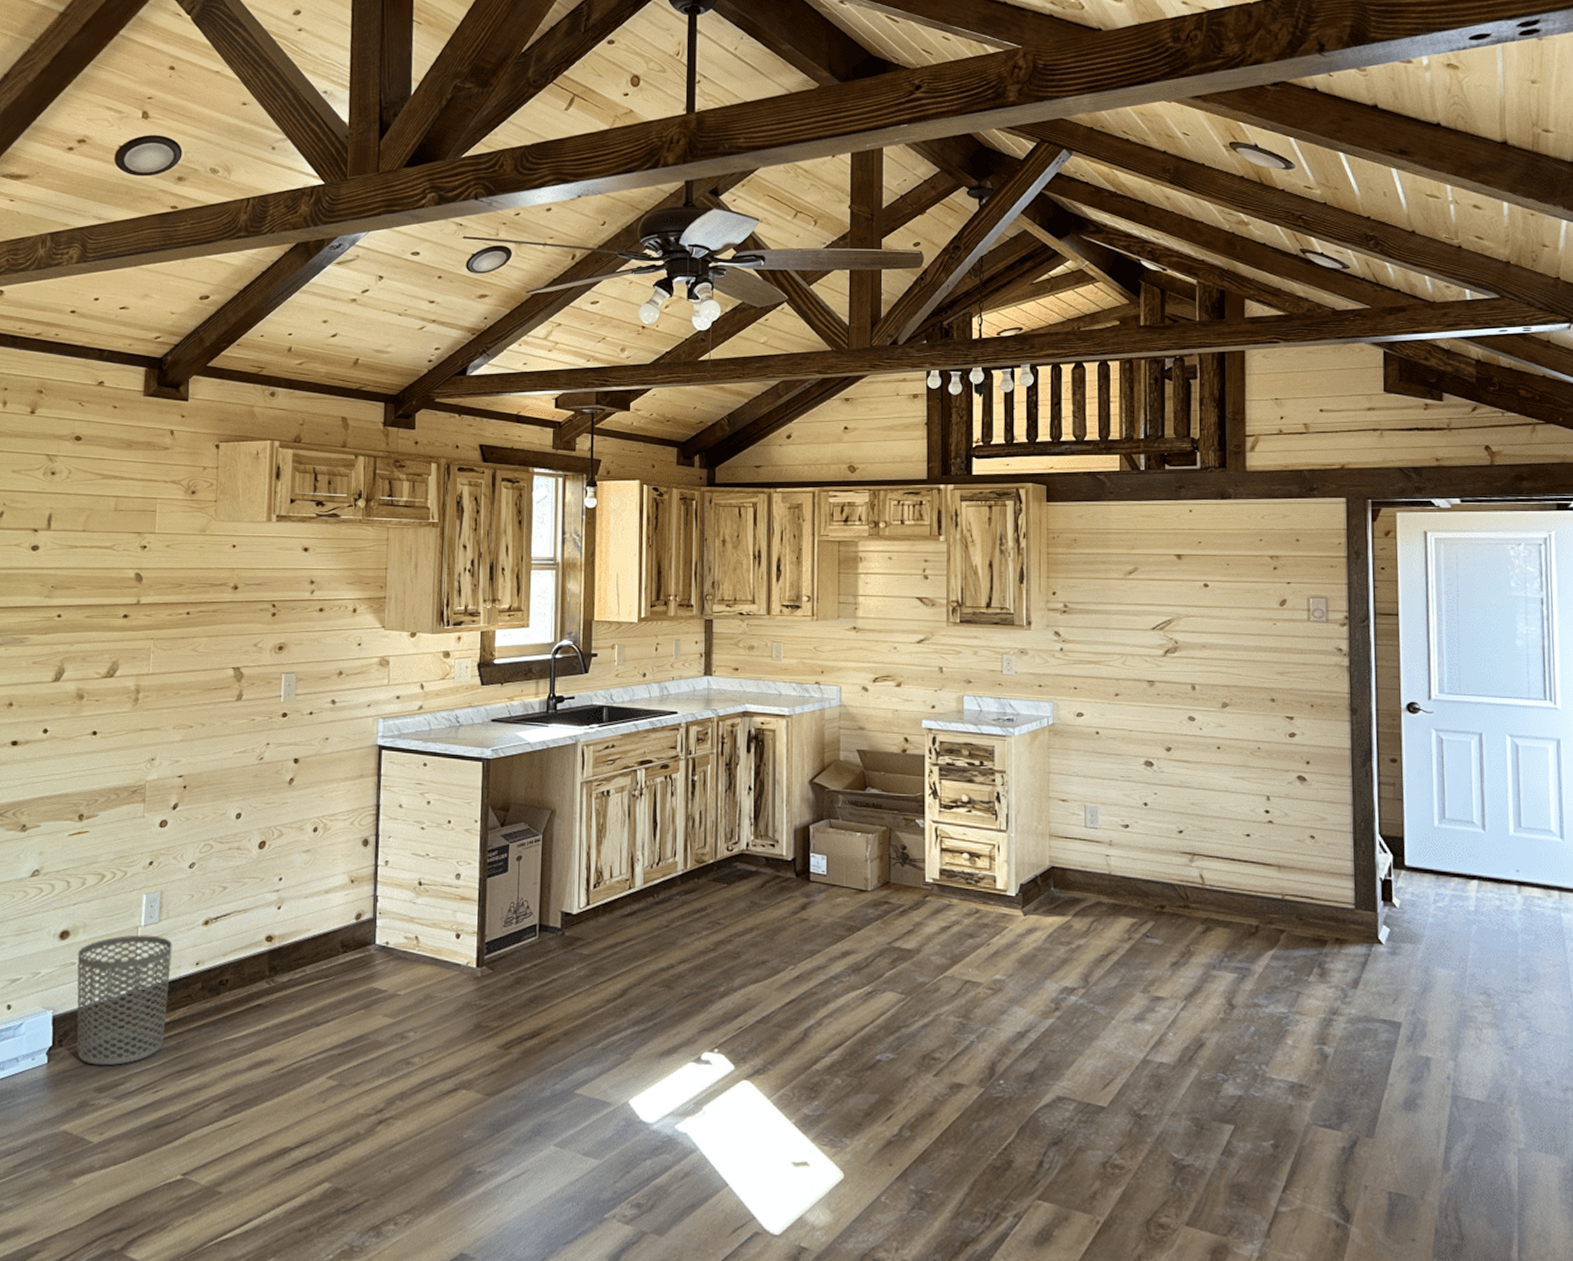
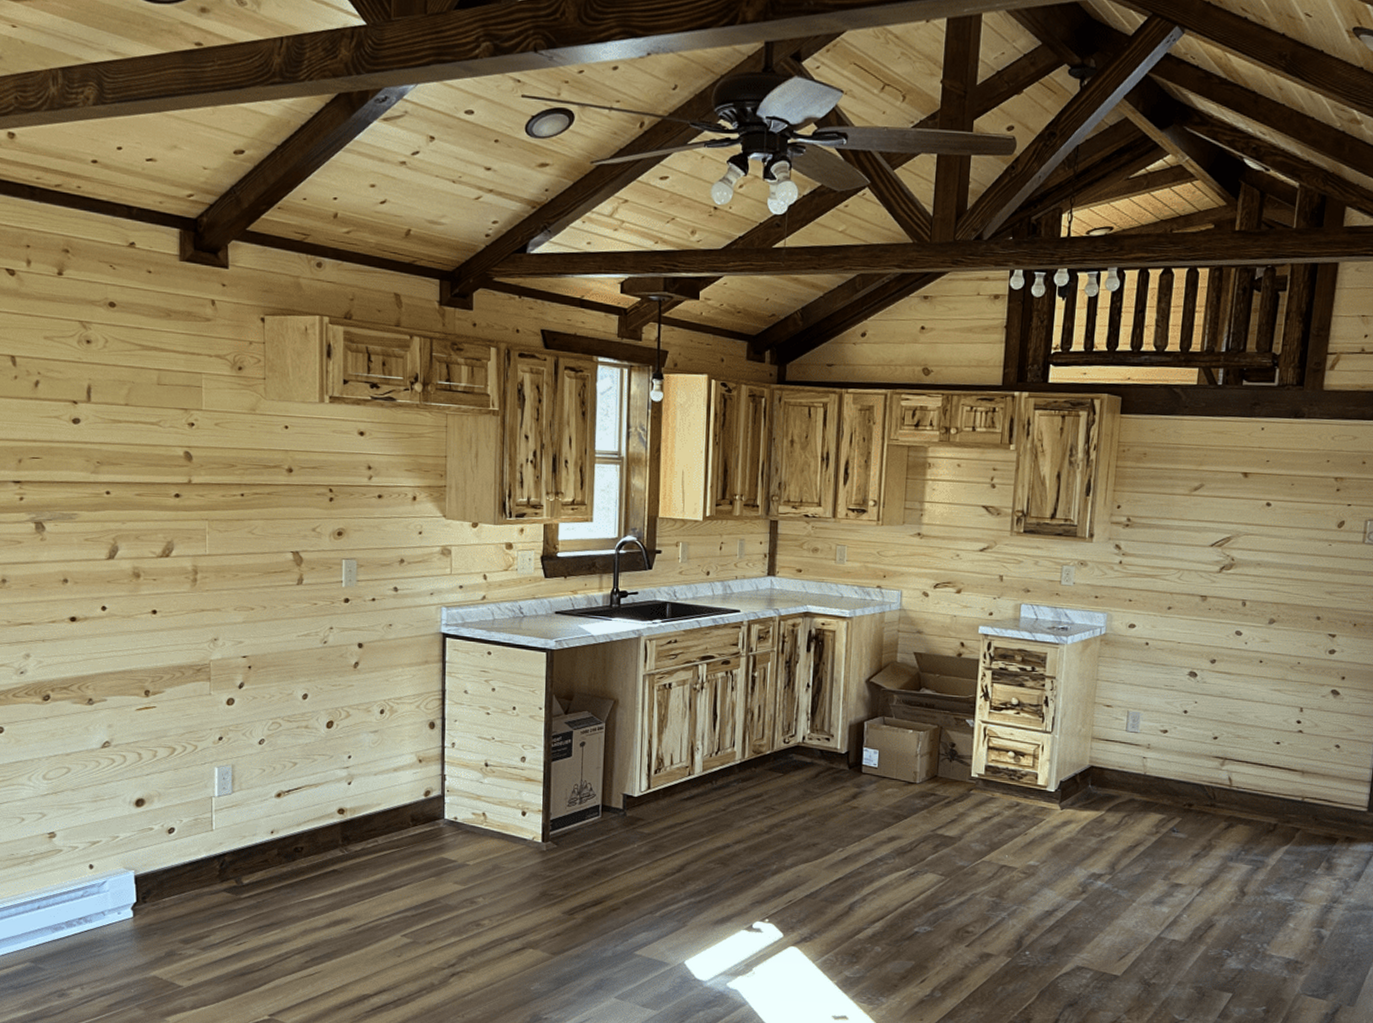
waste bin: present [76,934,173,1066] -> none [154,804,247,921]

